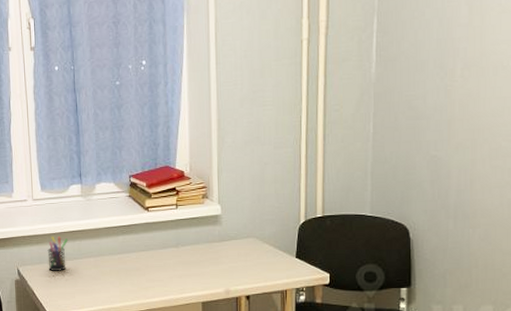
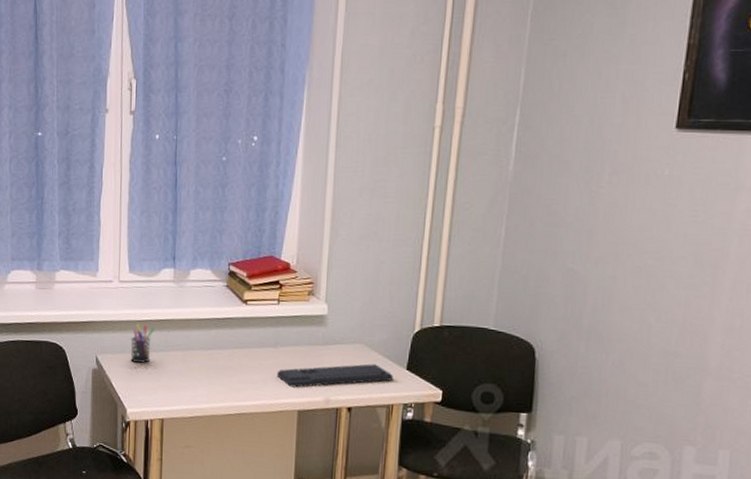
keyboard: none [181,255,285,282] -> present [277,364,394,388]

